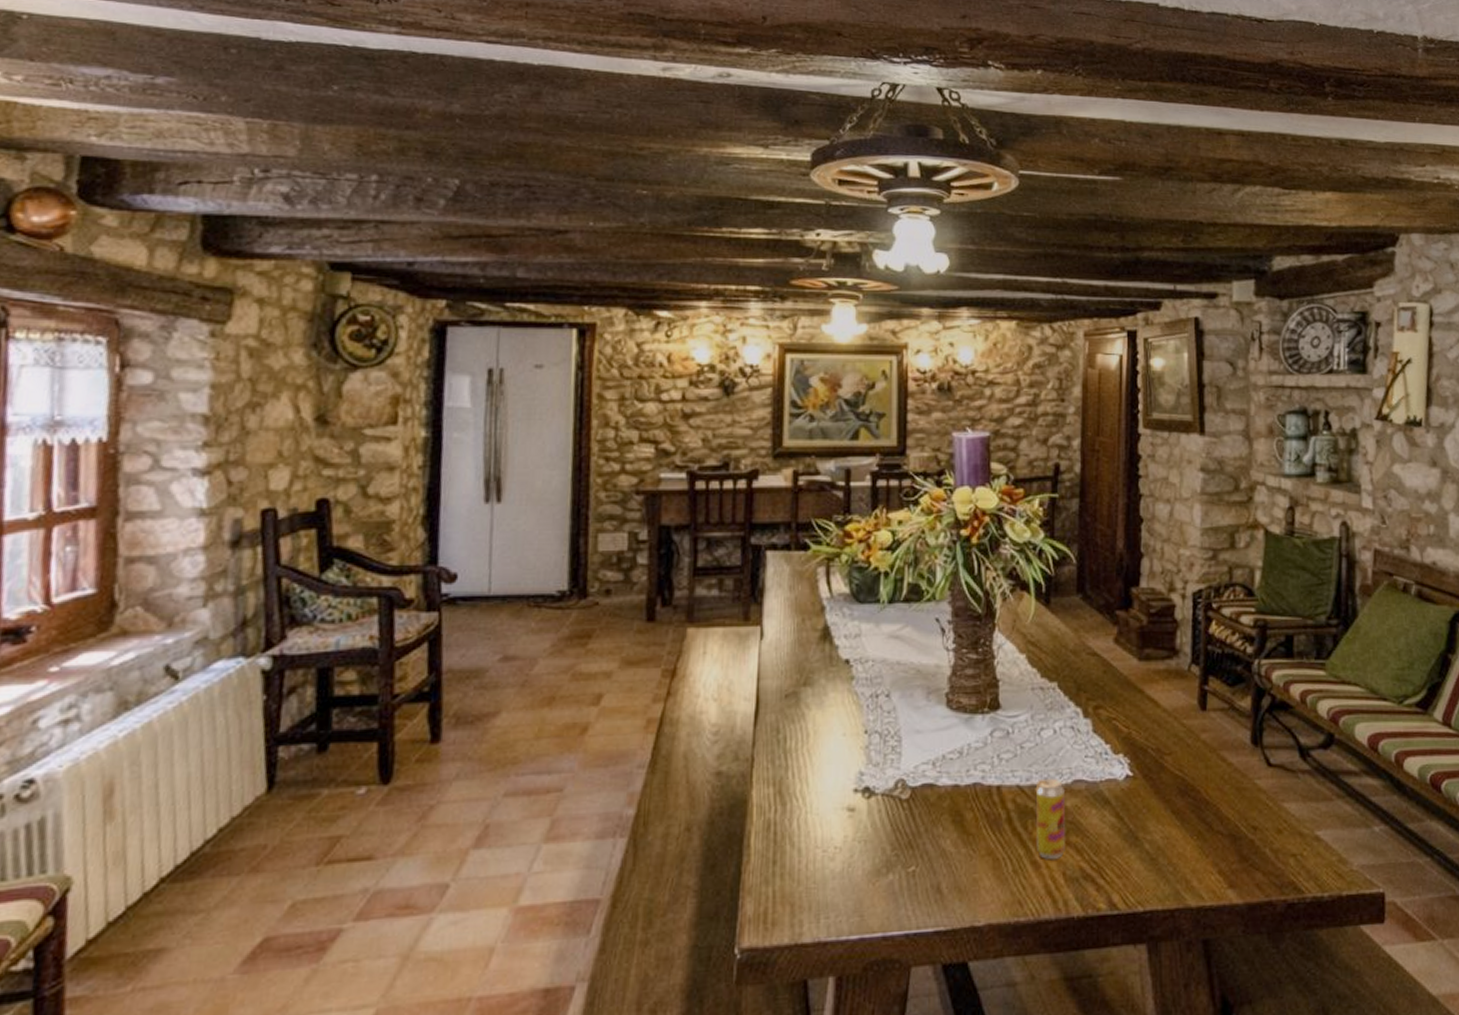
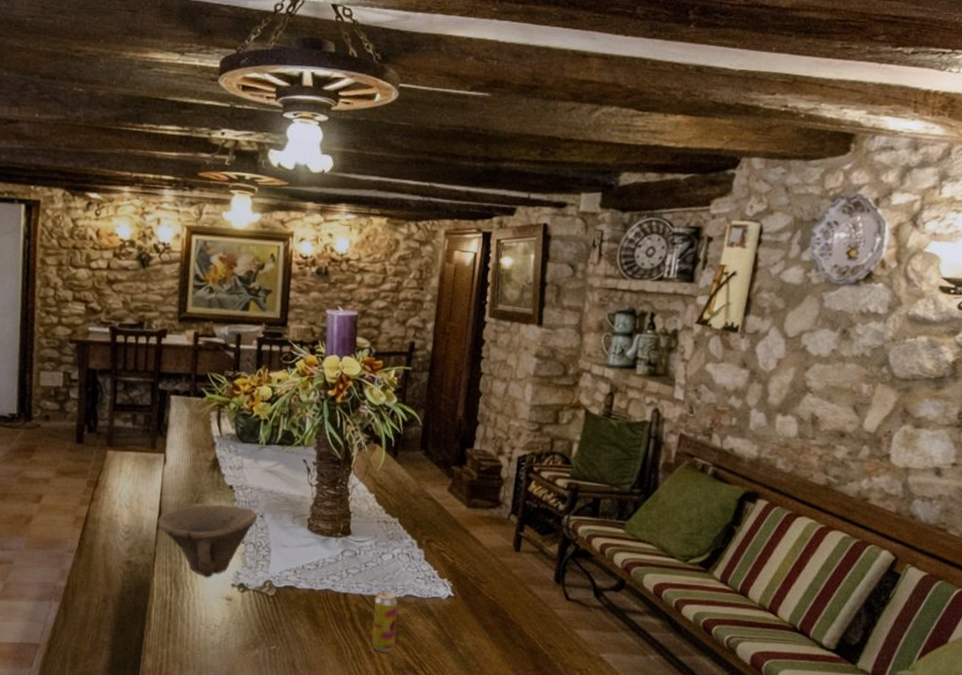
bowl: none [754,685,883,783] -> present [157,504,258,577]

